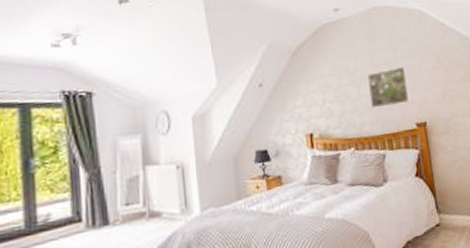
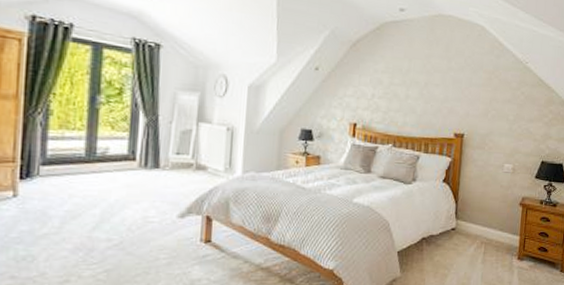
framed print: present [367,65,411,108] -> none [416,76,457,113]

